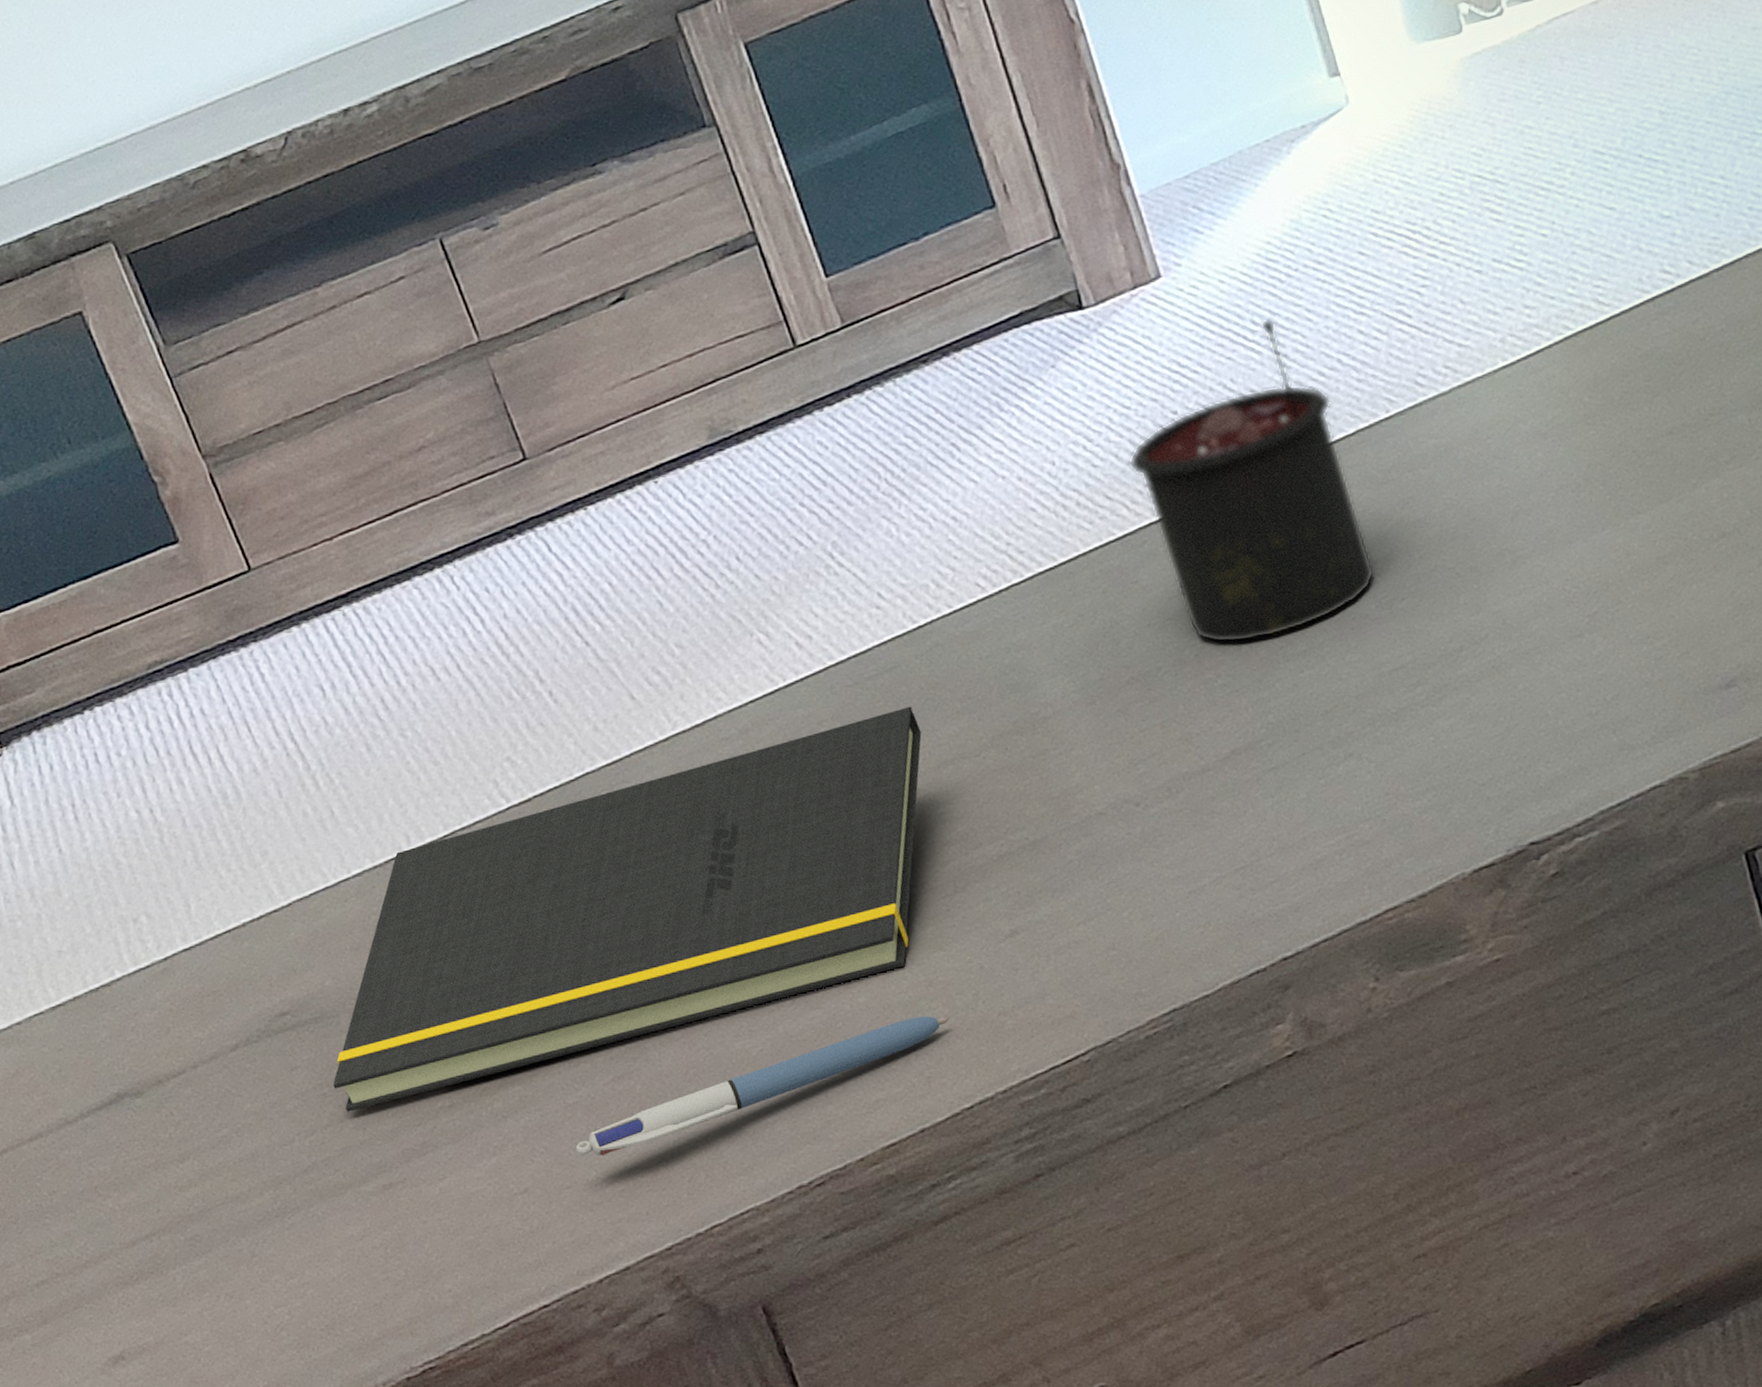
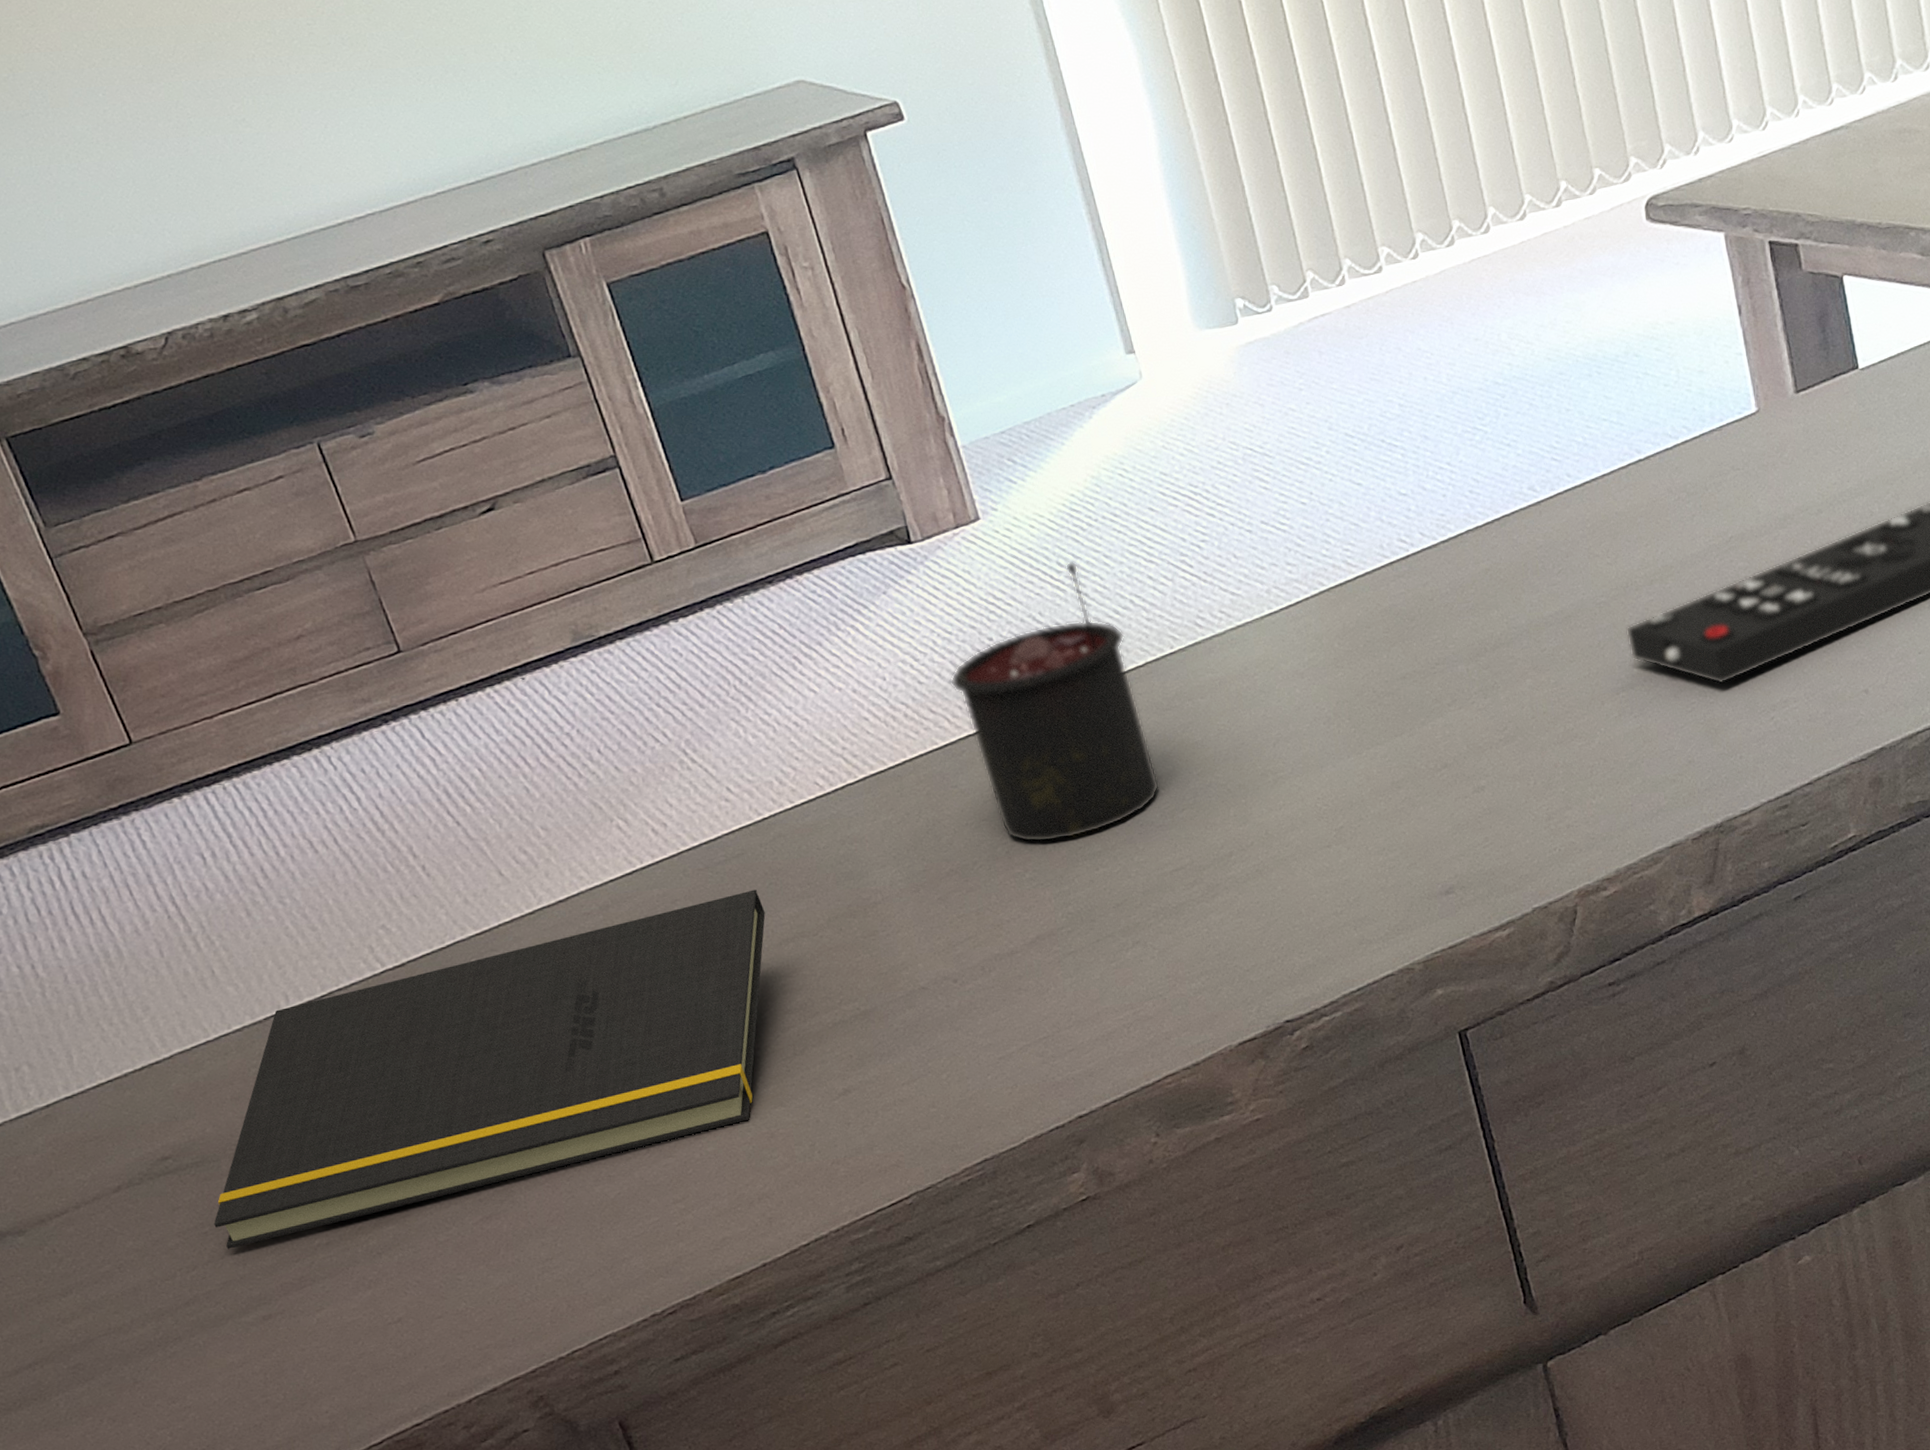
pen: present [575,1016,949,1157] -> none [446,1164,788,1289]

